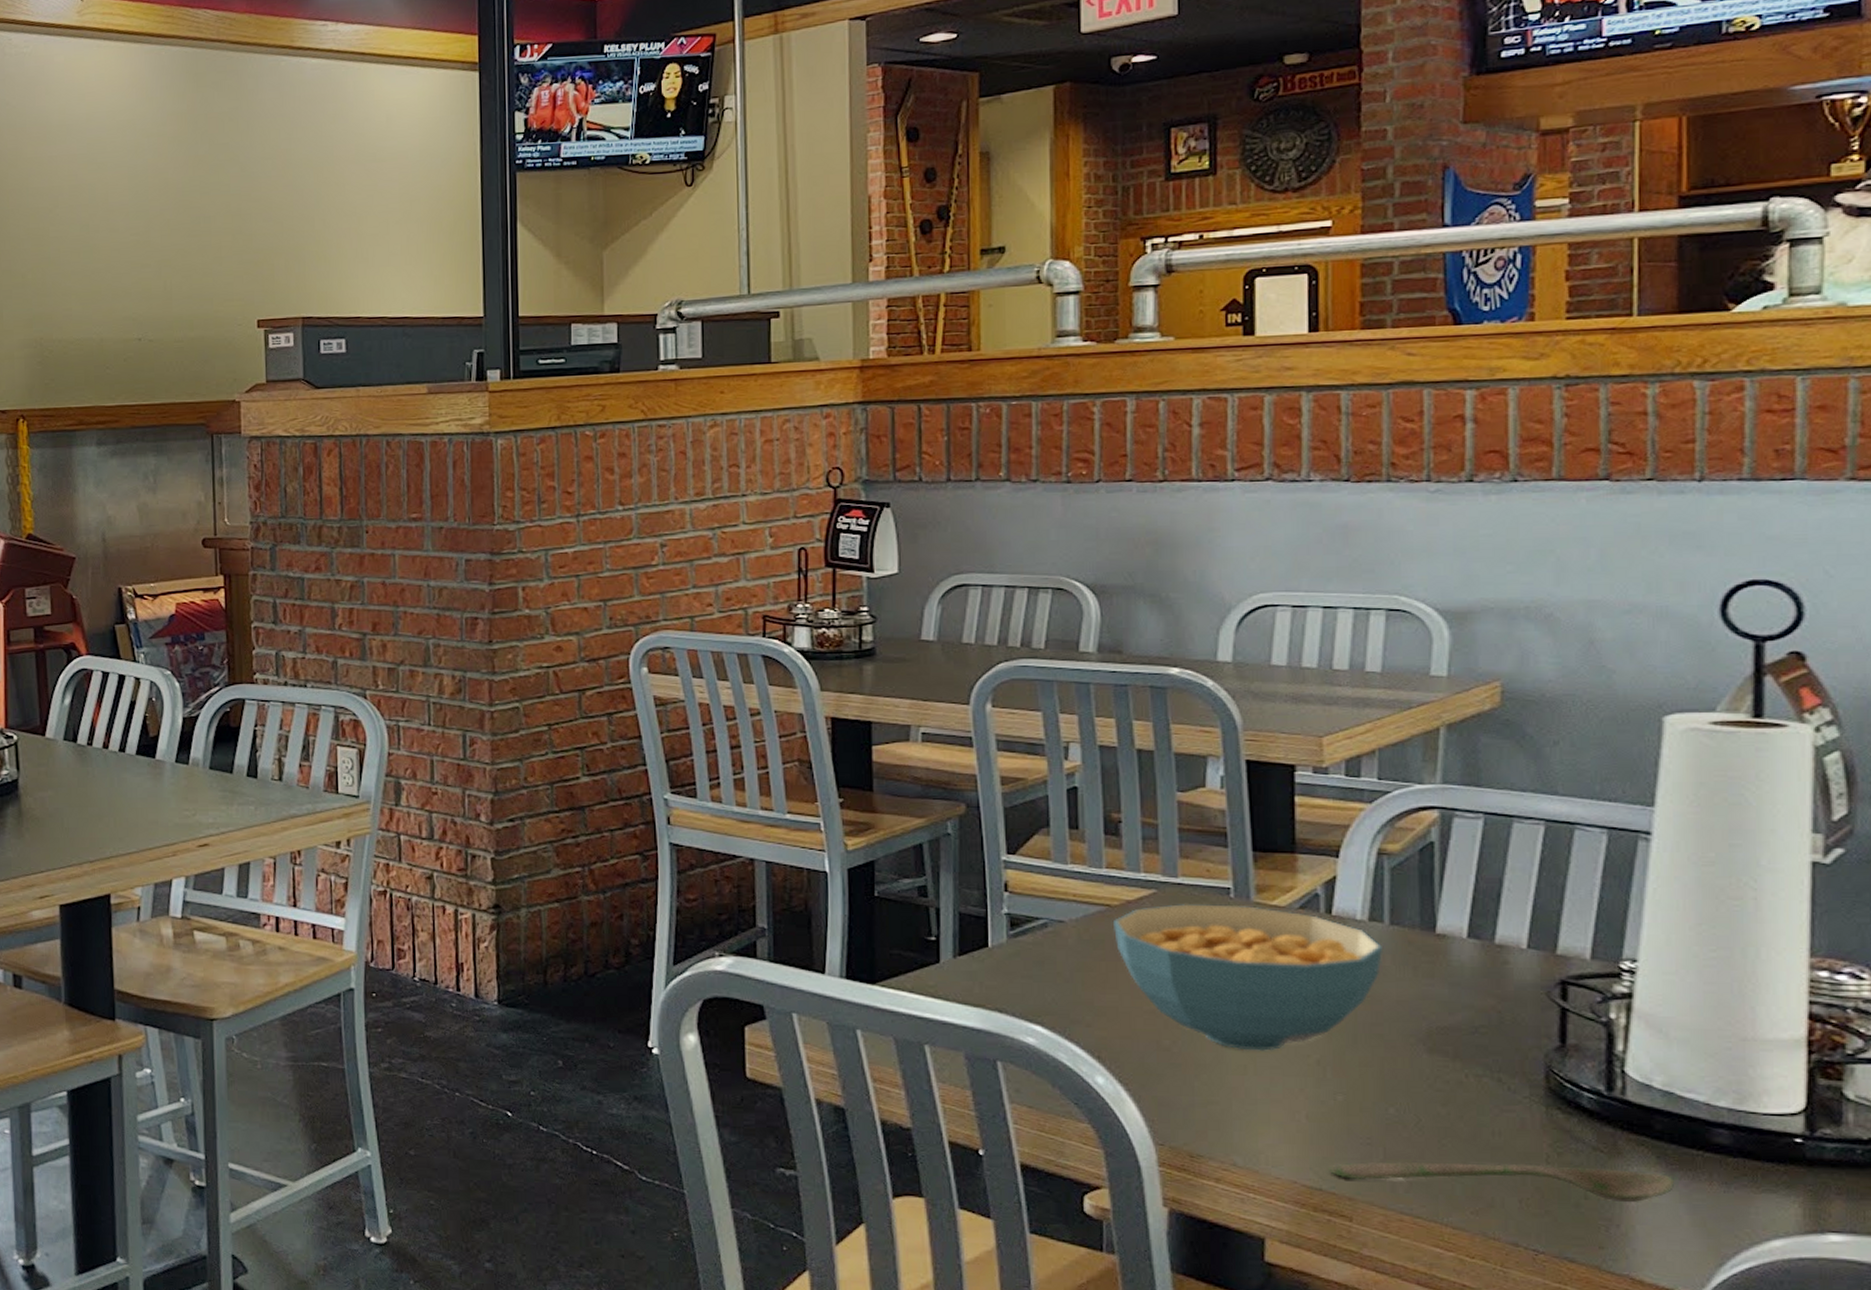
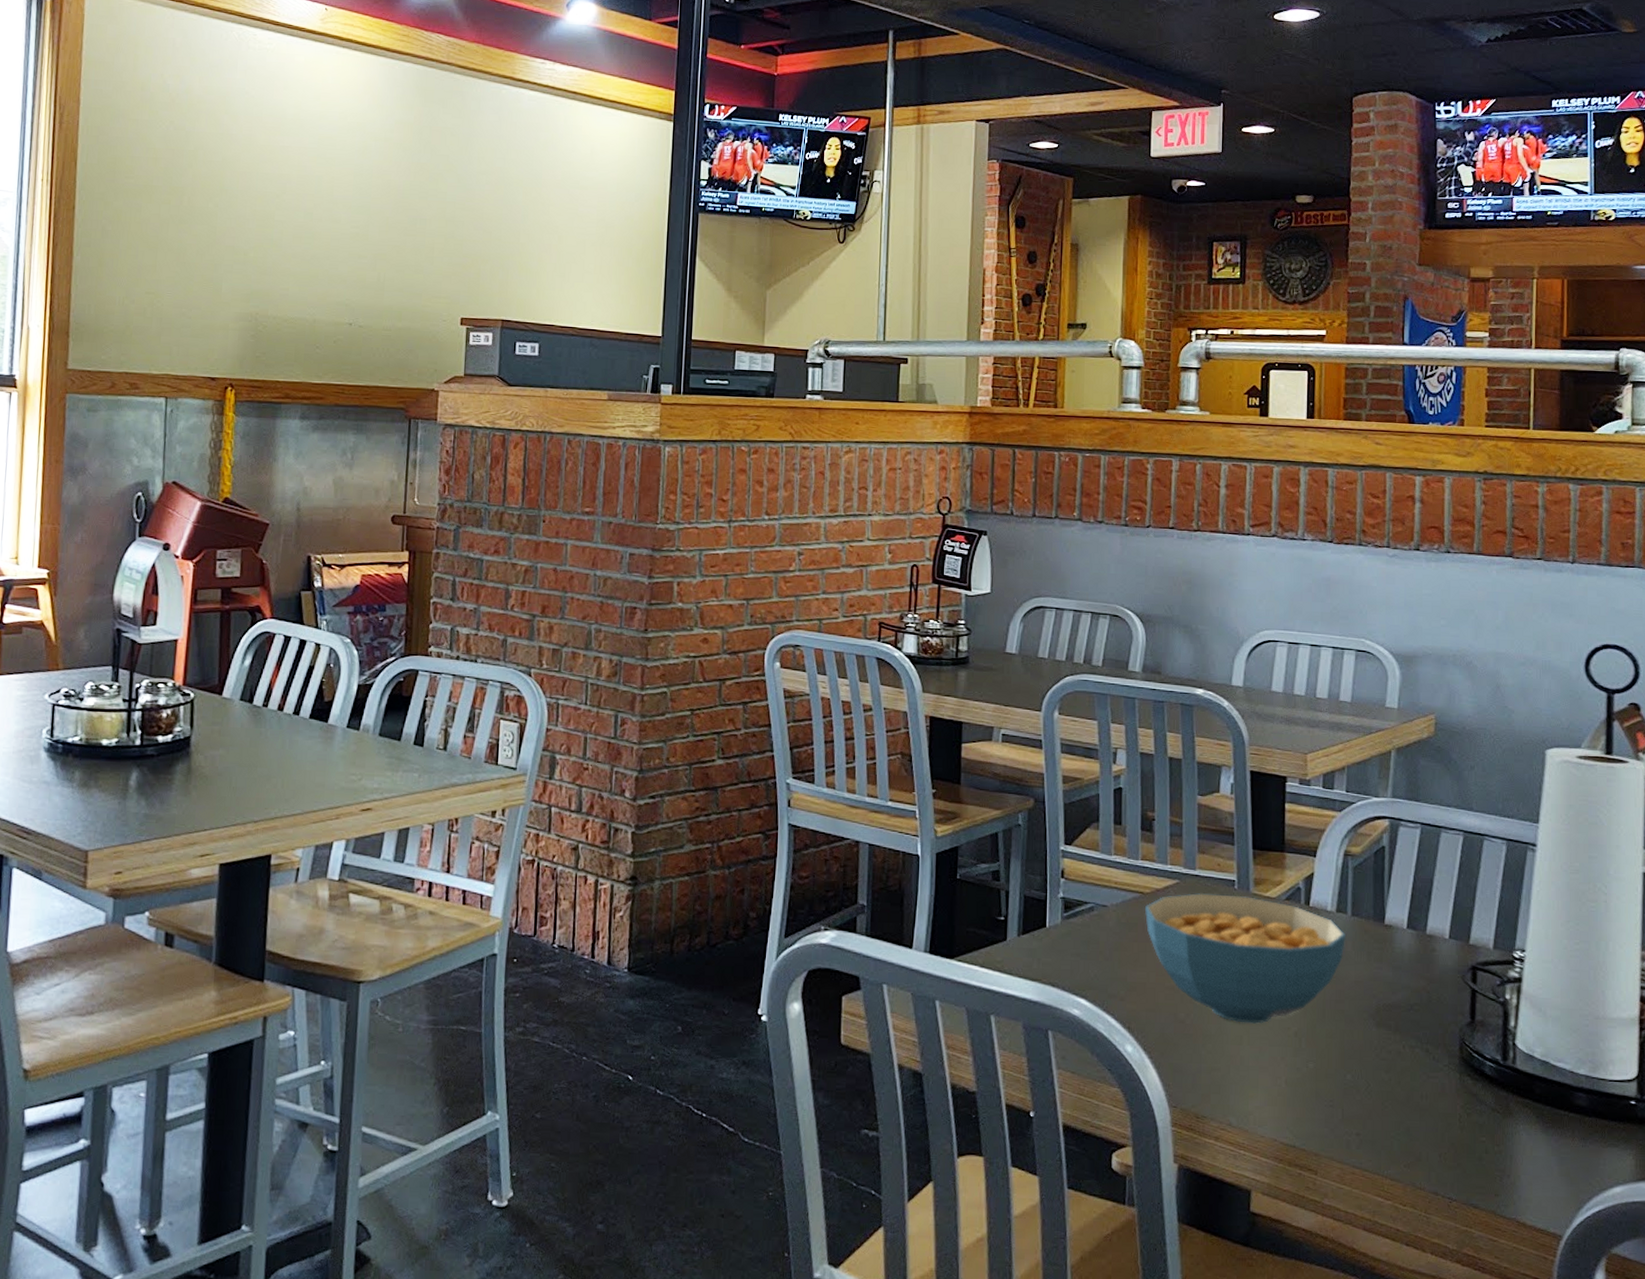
spoon: present [1329,1161,1675,1203] -> none [1301,1121,1549,1157]

